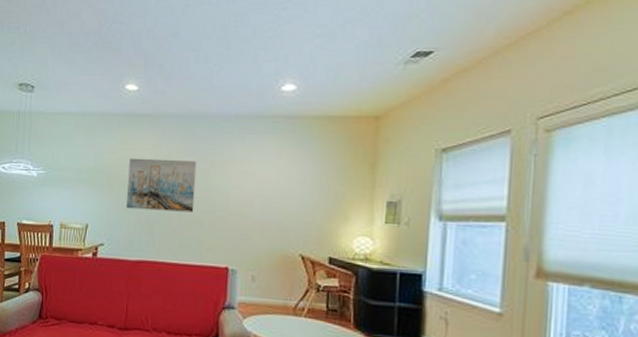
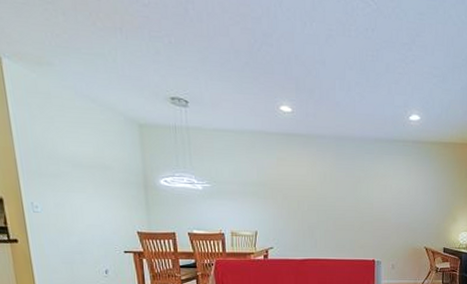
wall art: present [126,158,197,212] -> none [289,173,347,219]

